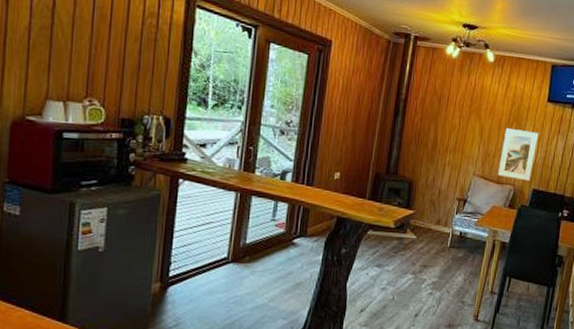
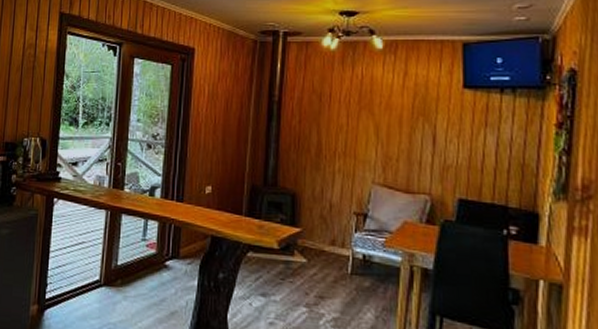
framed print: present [497,128,539,182] -> none [405,125,457,189]

